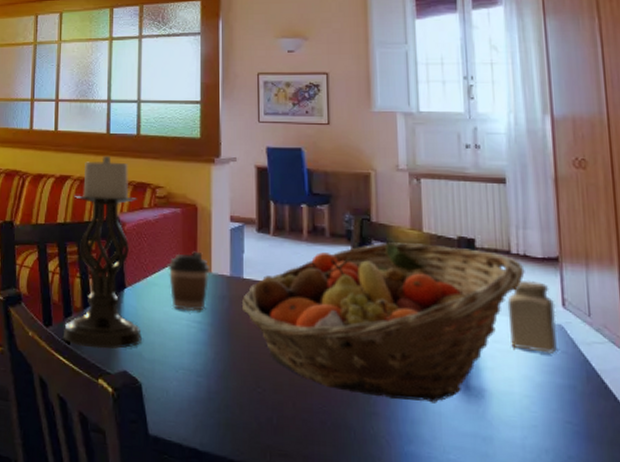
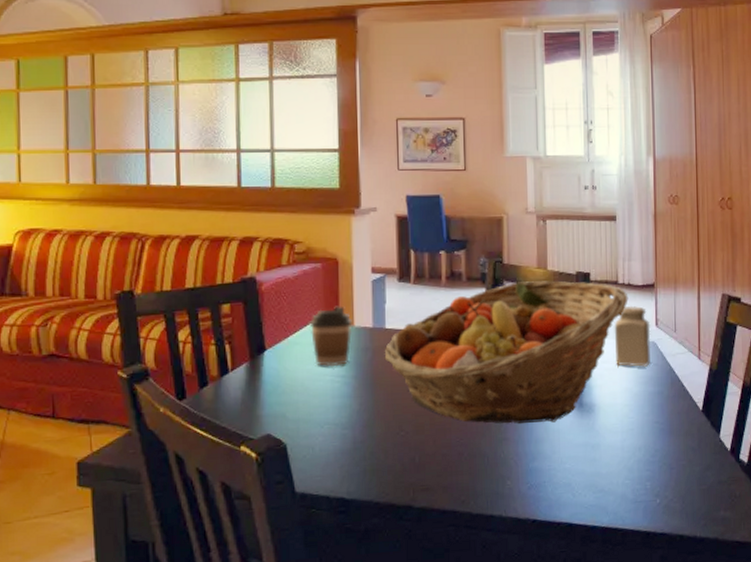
candle holder: present [63,155,142,349] -> none [199,211,285,416]

